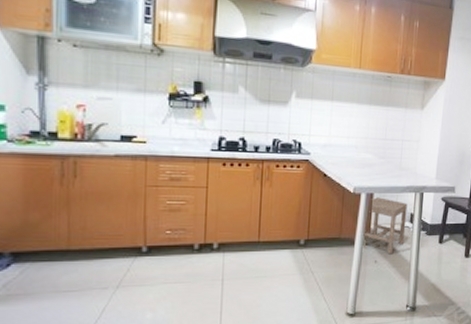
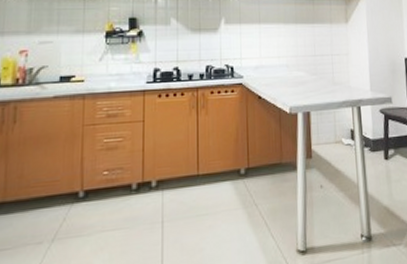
stool: present [364,197,408,255] -> none [306,115,348,177]

